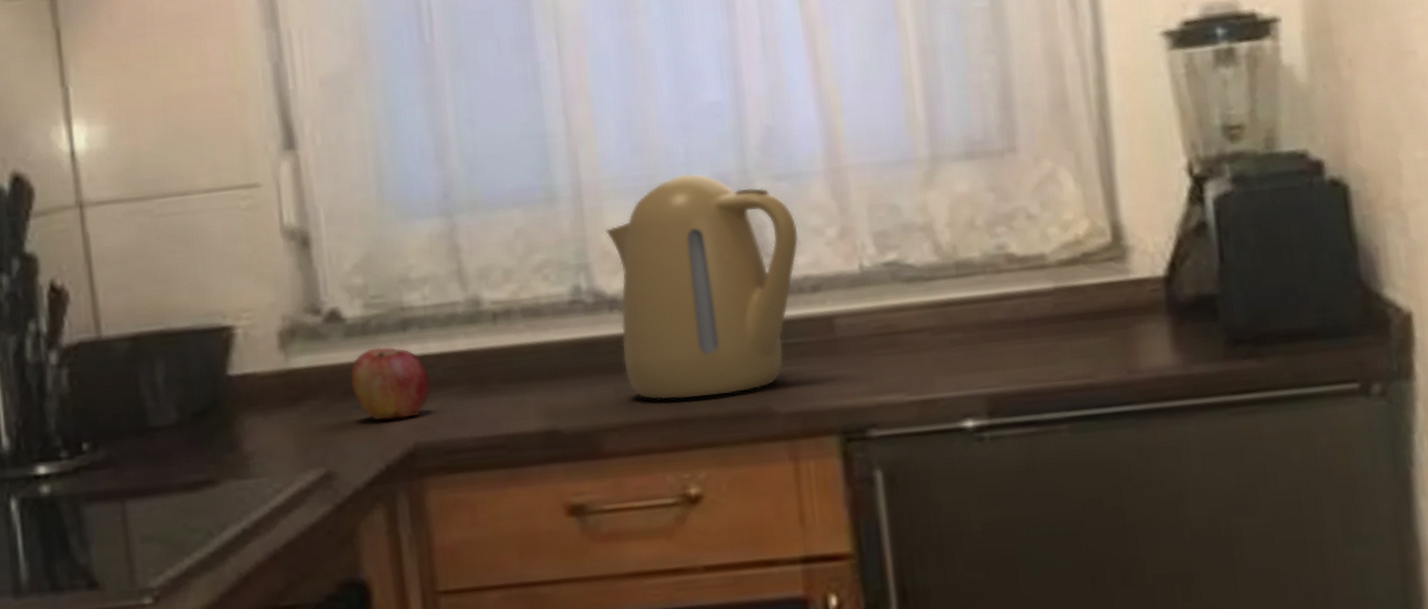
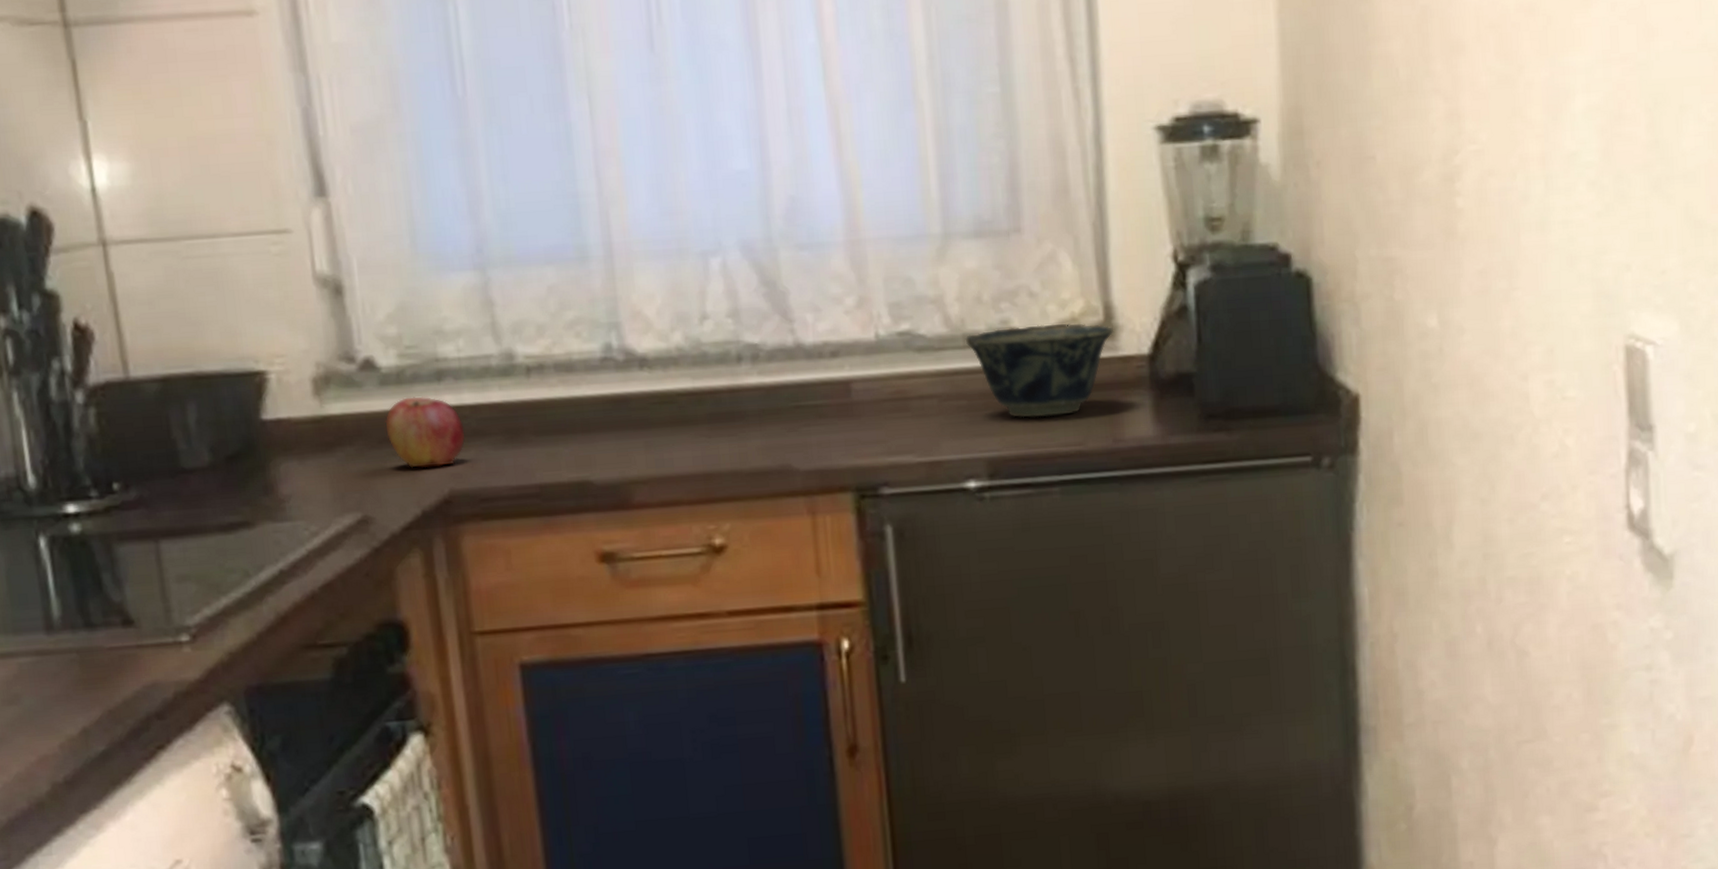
kettle: present [605,173,799,400] -> none [636,239,820,455]
bowl: none [957,245,1124,350] -> present [965,323,1114,418]

